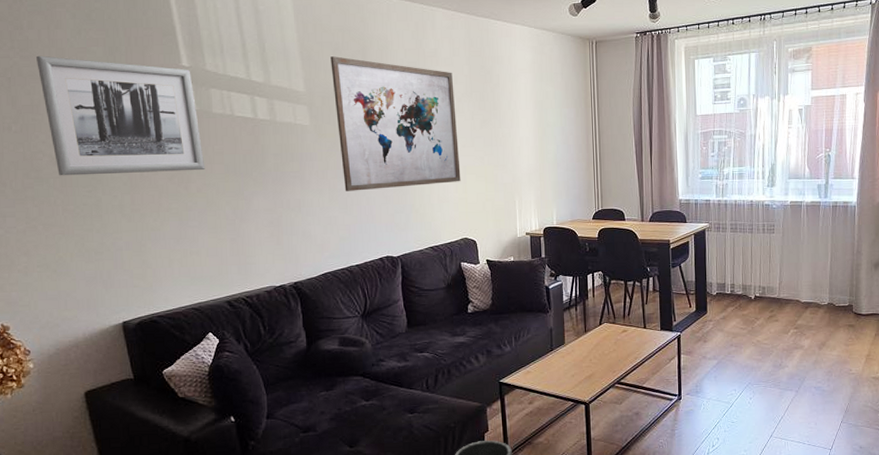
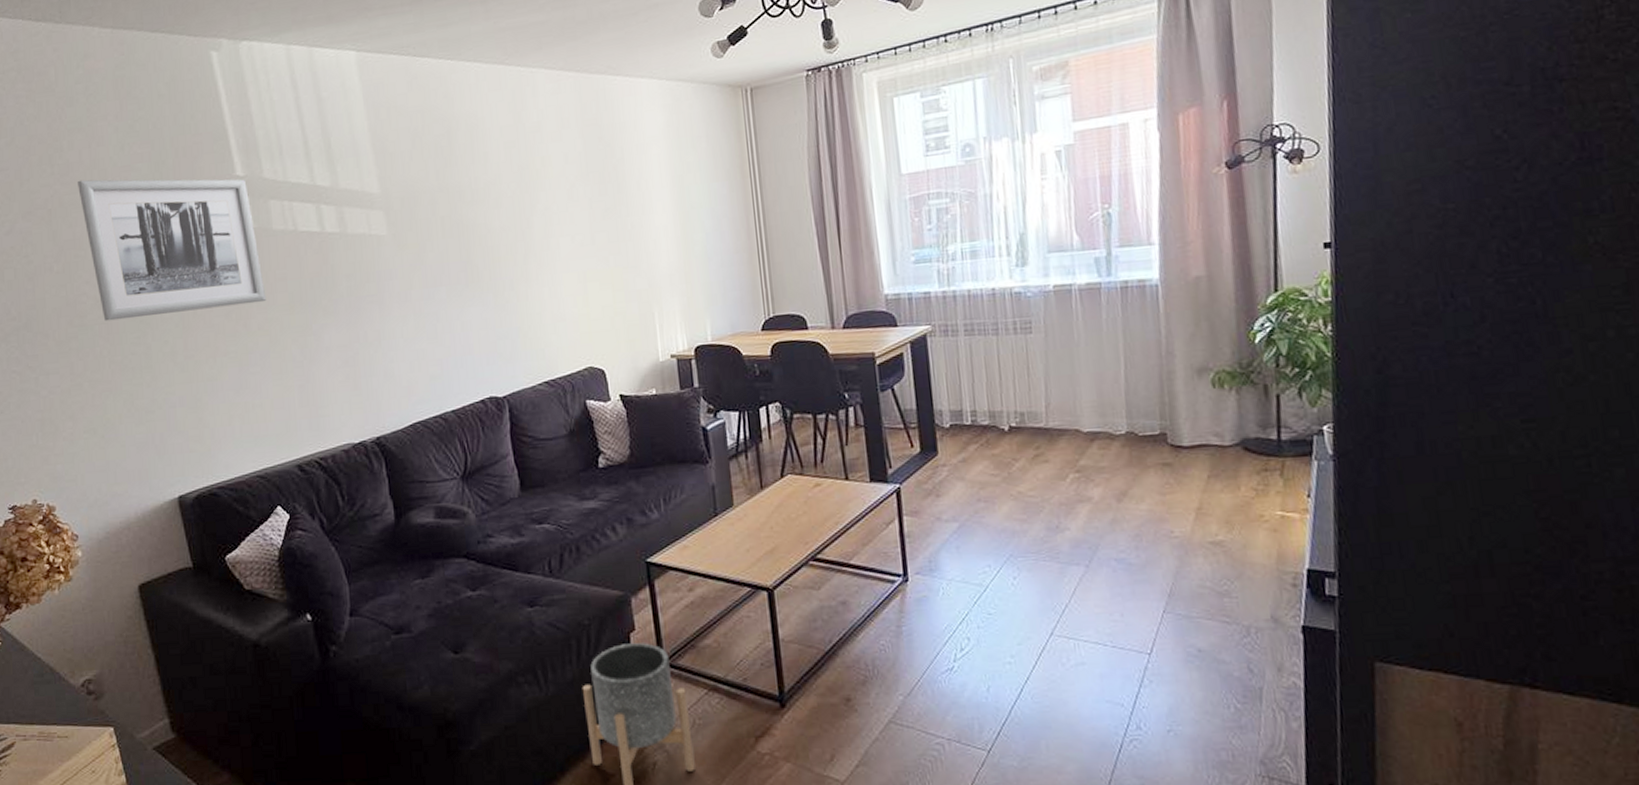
wall art: present [330,56,461,191] -> none [409,144,580,316]

